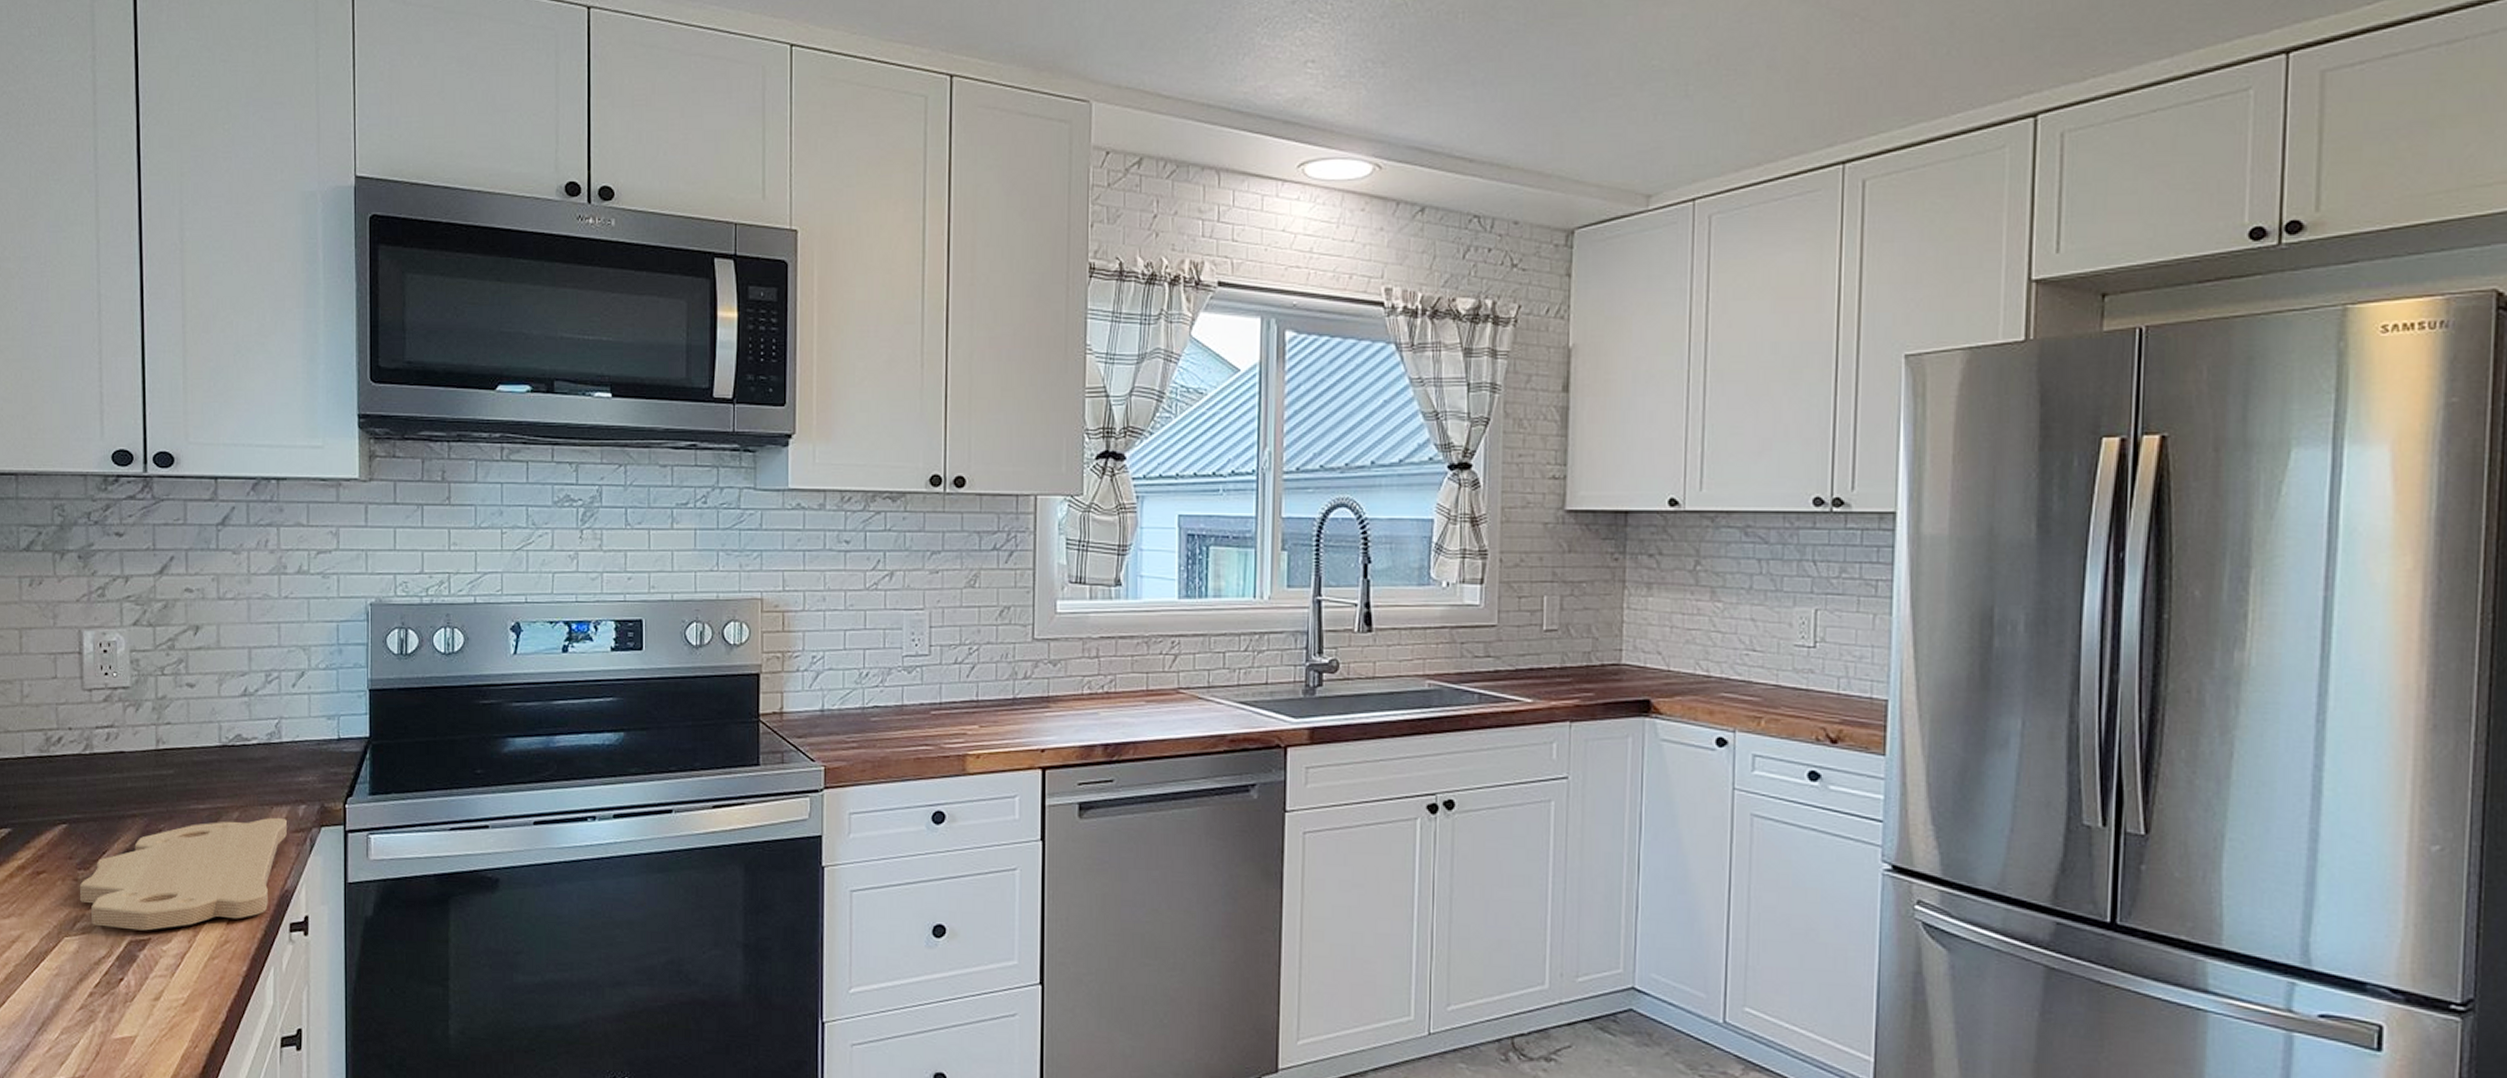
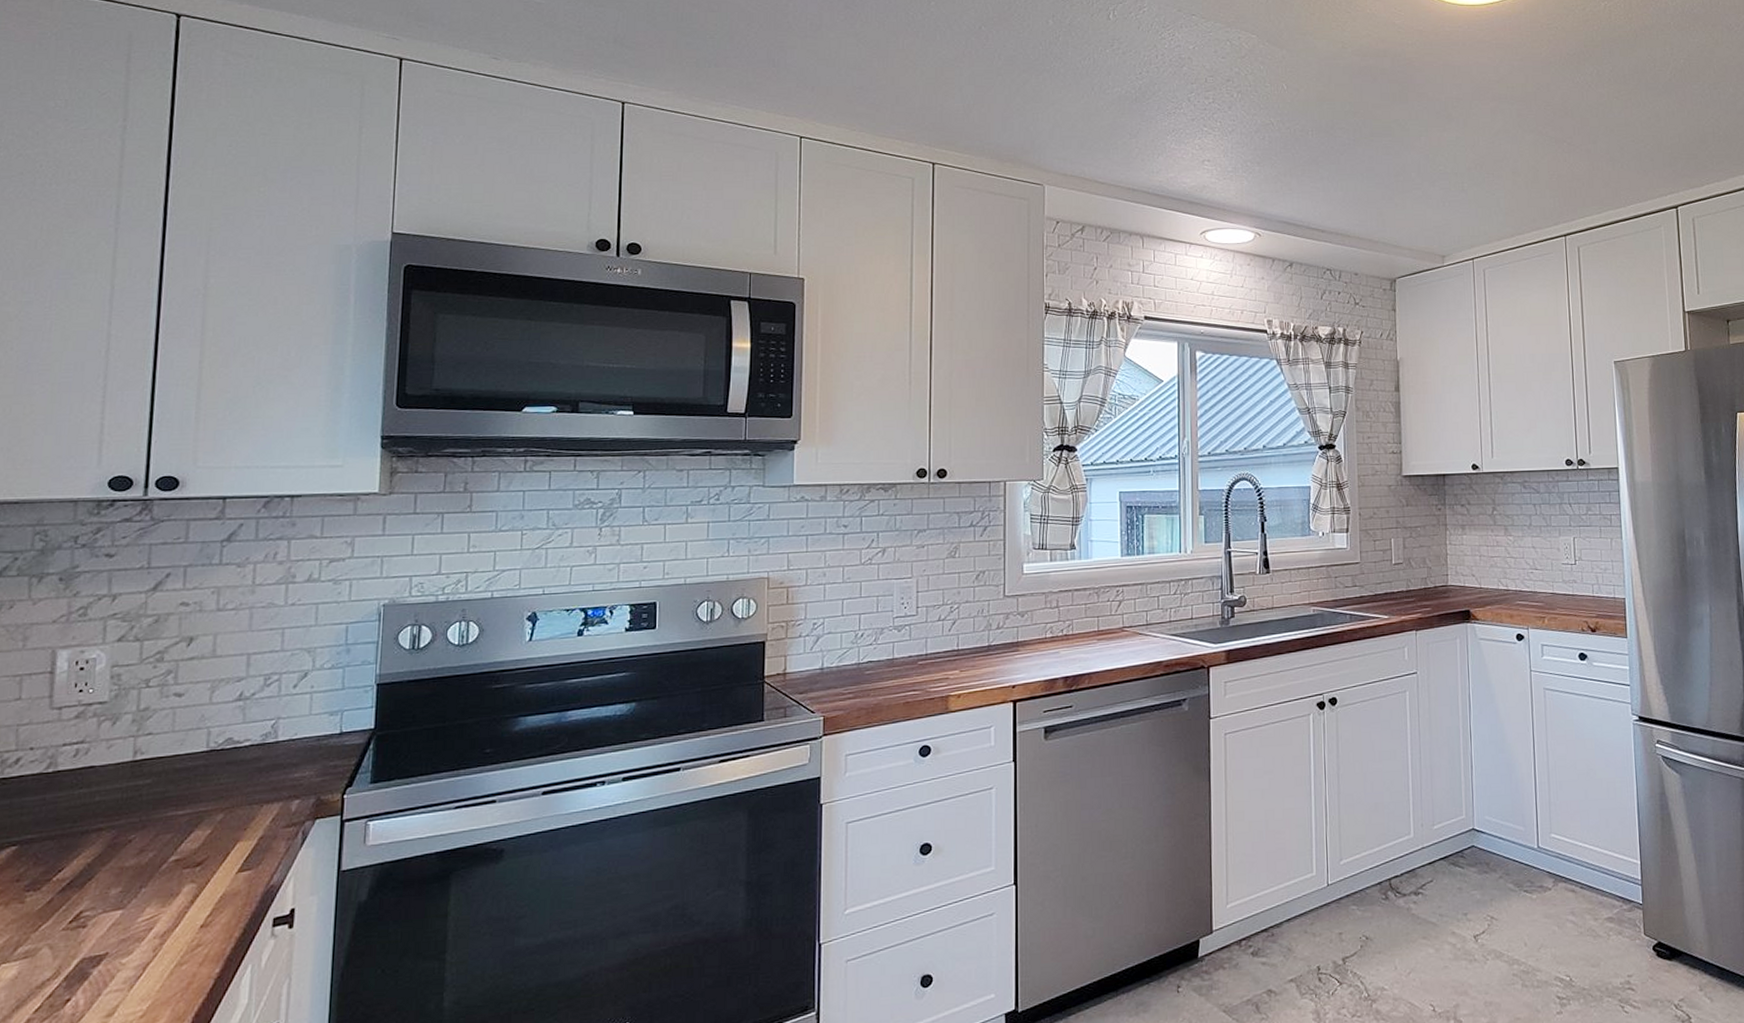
cutting board: present [79,817,287,931] -> none [24,814,277,948]

